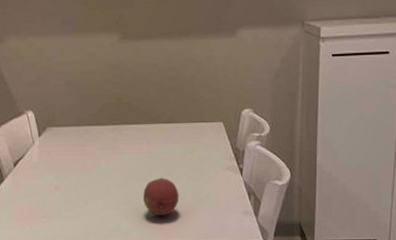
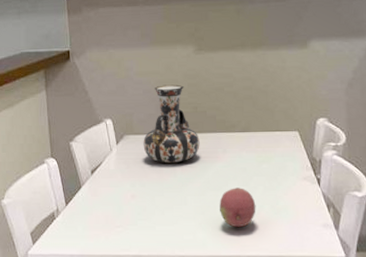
decorative vase: none [66,75,124,156] -> present [143,84,200,164]

